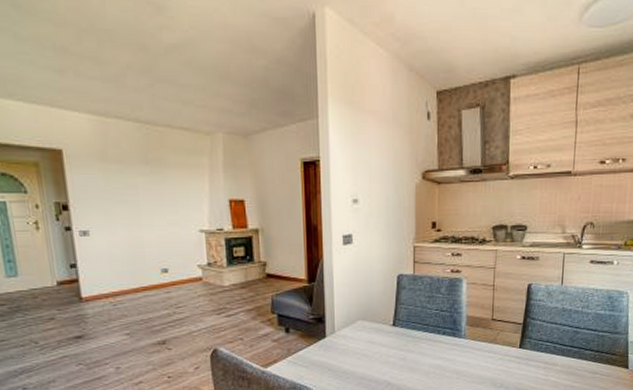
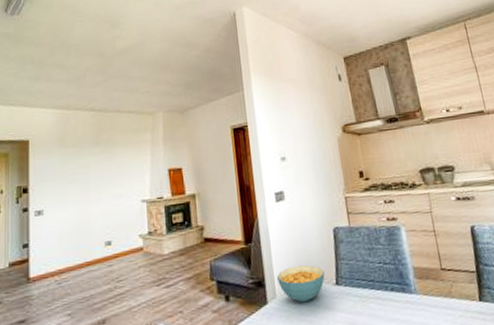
cereal bowl: none [337,306,383,339] -> present [277,265,325,303]

